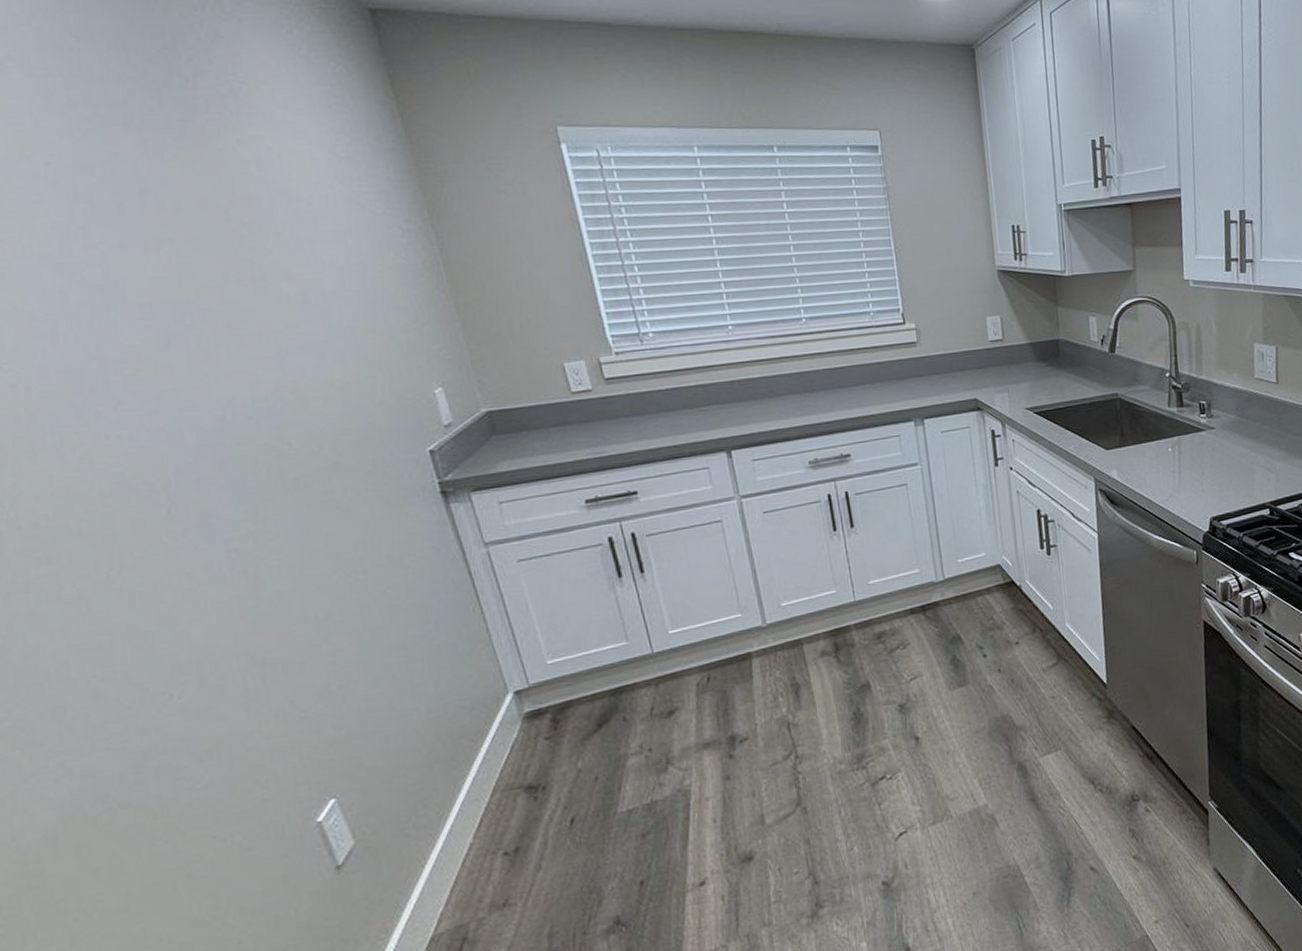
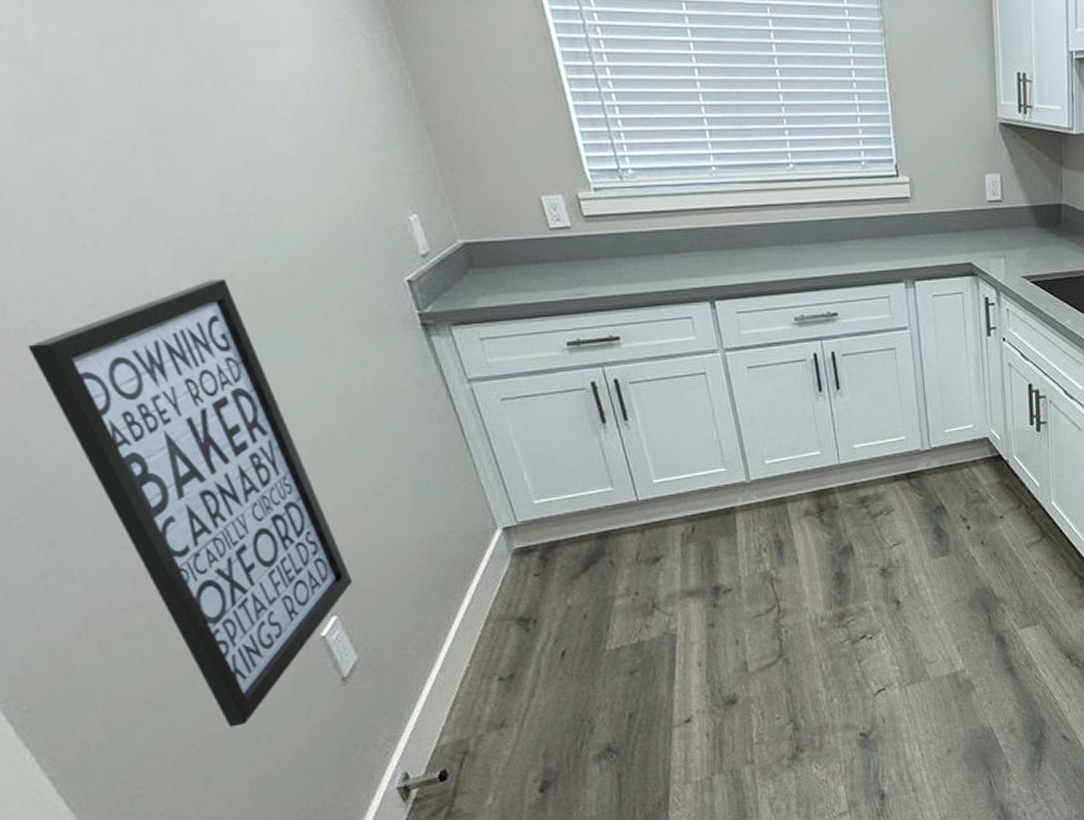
wall art: none [37,460,354,933] -> present [27,278,353,728]

